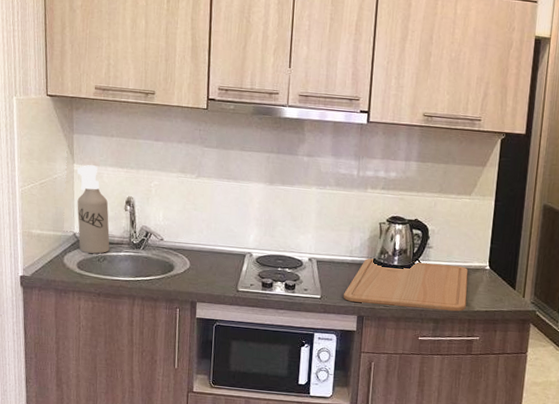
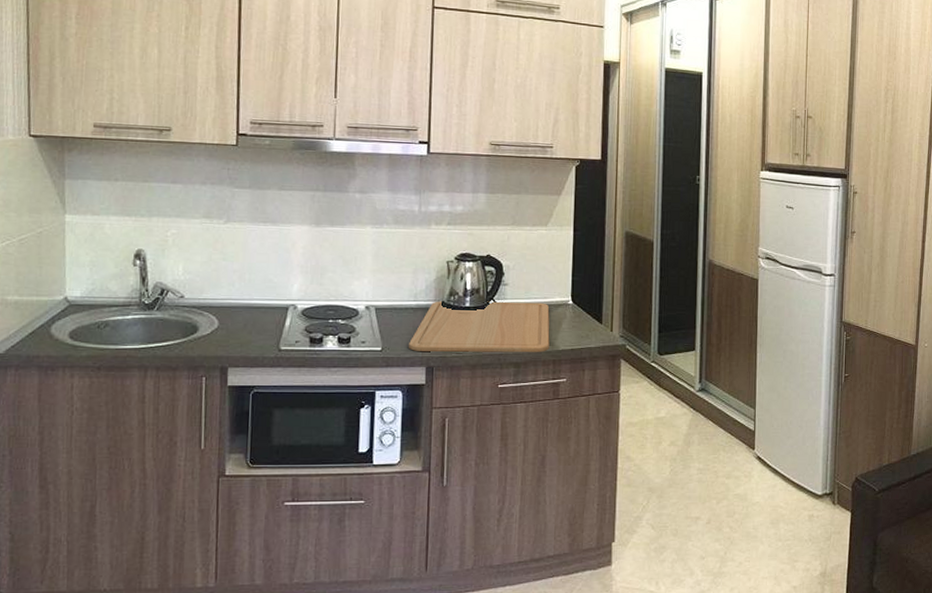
spray bottle: present [77,165,110,254] -> none [69,215,114,320]

